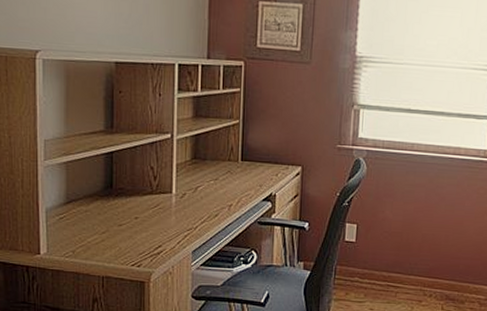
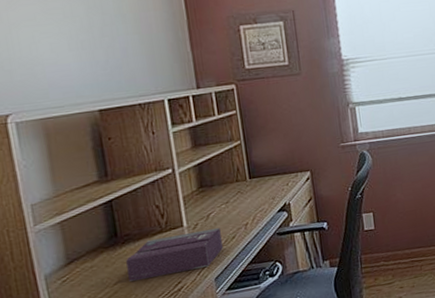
tissue box: none [116,199,205,238] -> present [126,228,223,281]

